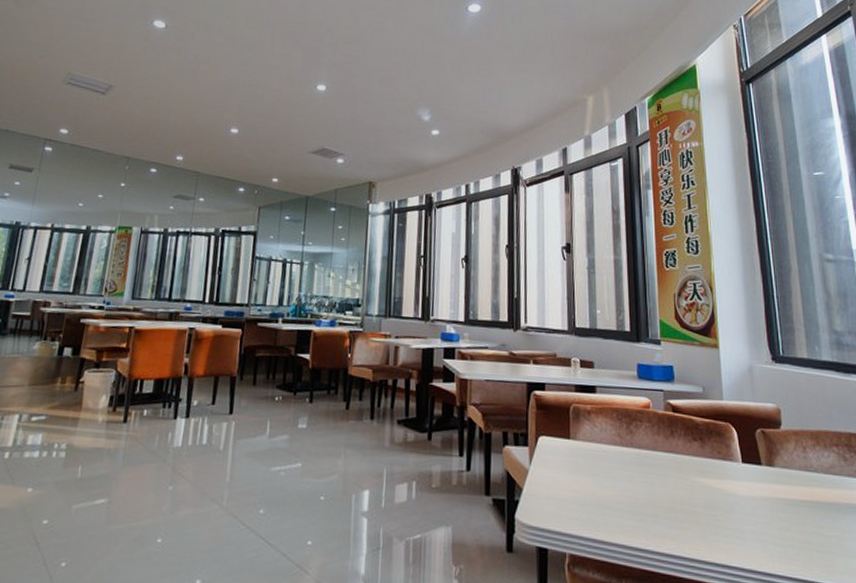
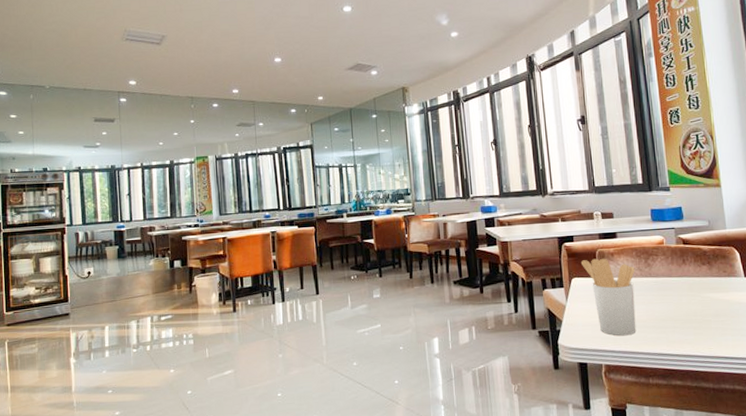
utensil holder: none [551,415,615,520] -> present [580,258,636,336]

